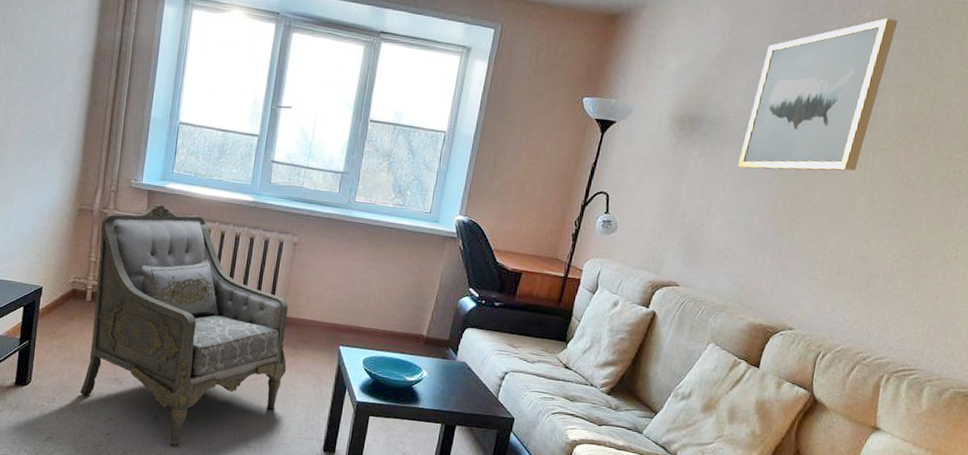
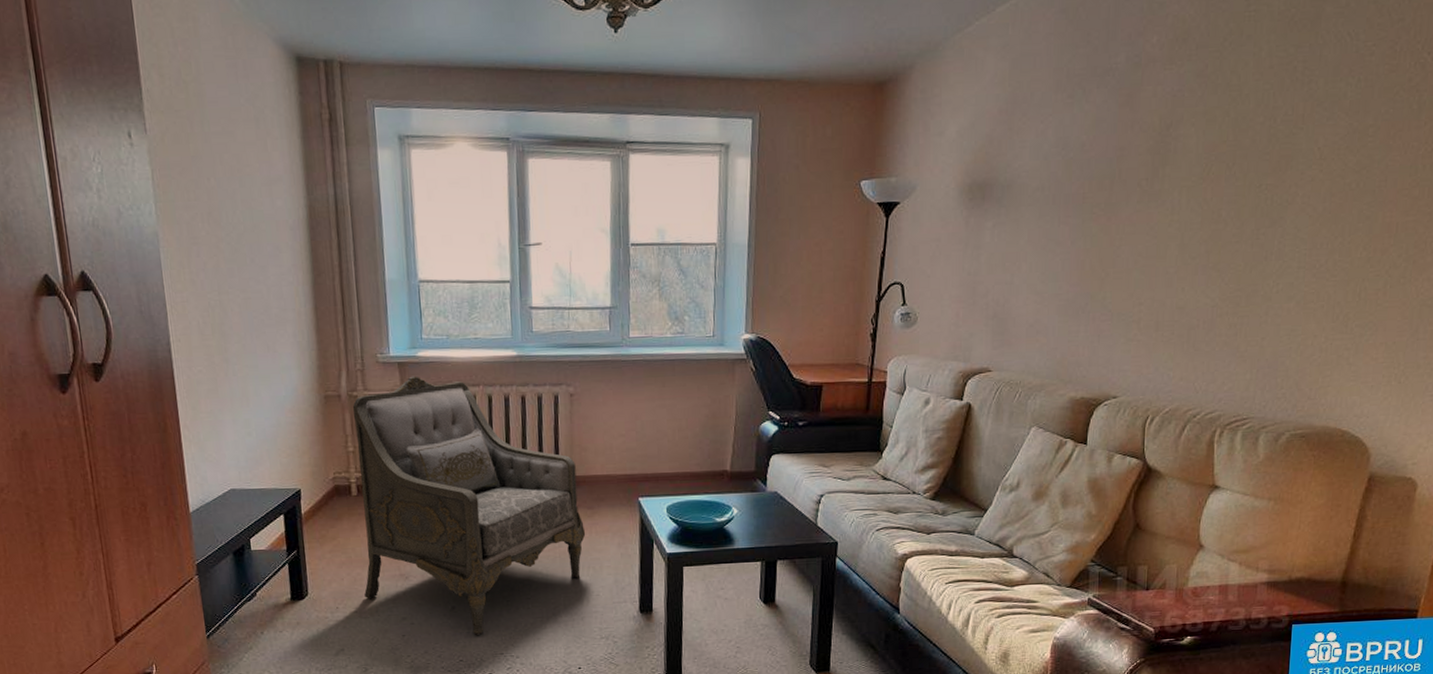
wall art: present [738,18,898,171] -> none [1037,39,1189,232]

